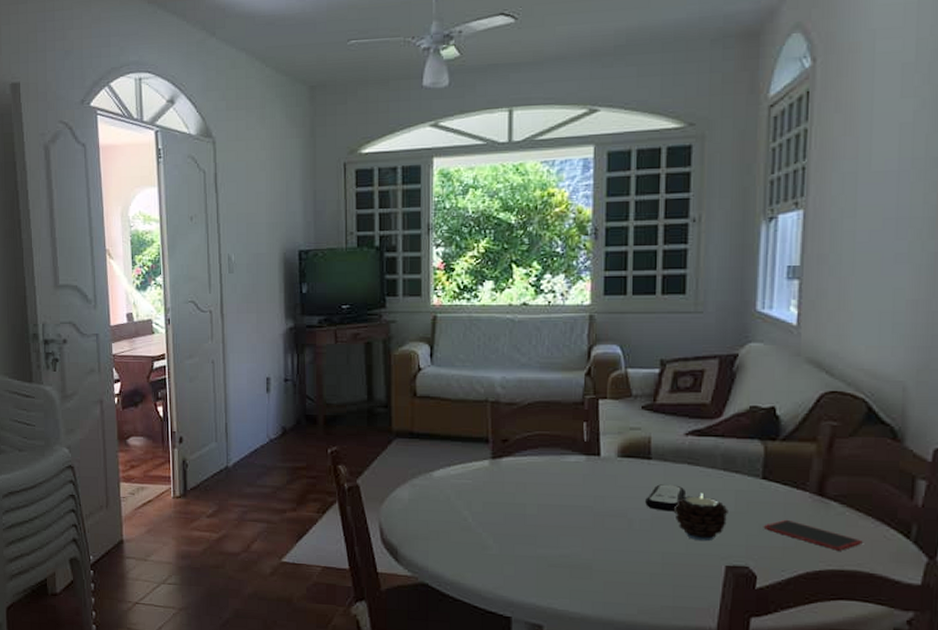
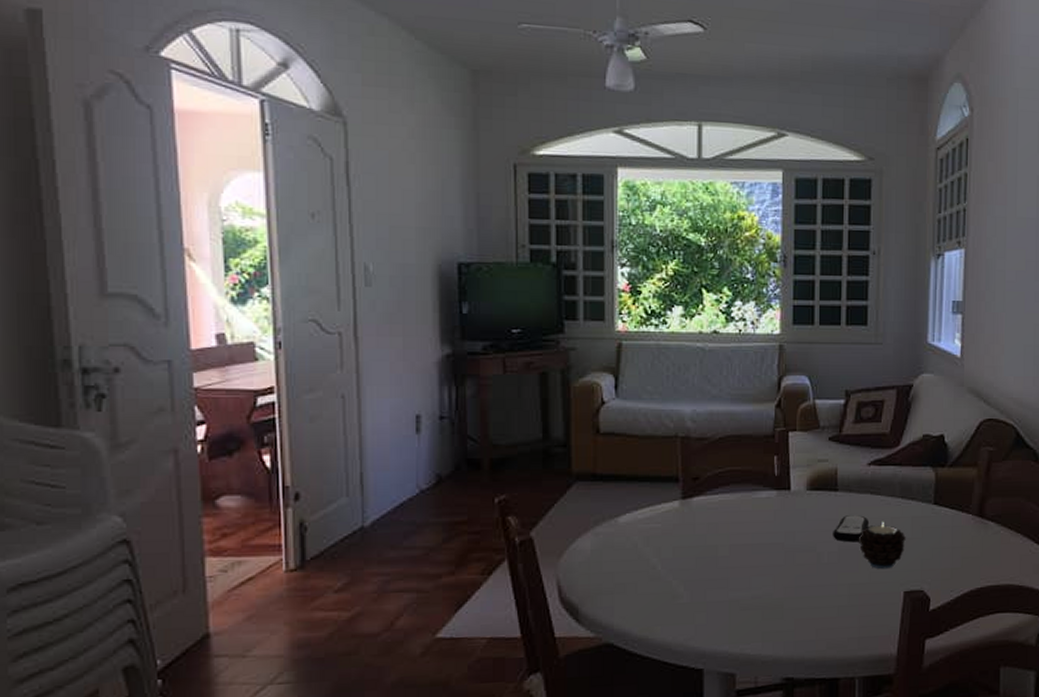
smartphone: present [763,519,863,551] -> none [935,541,1014,567]

